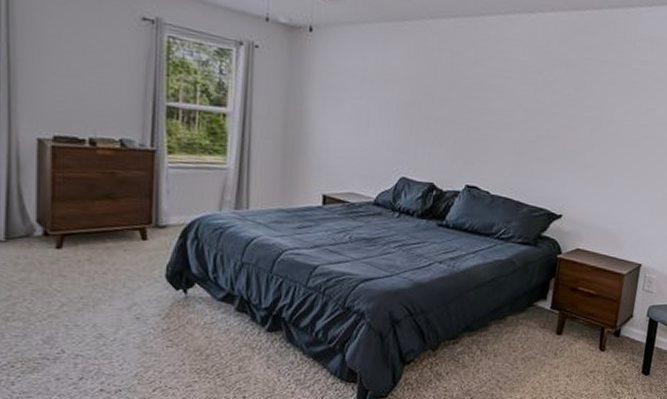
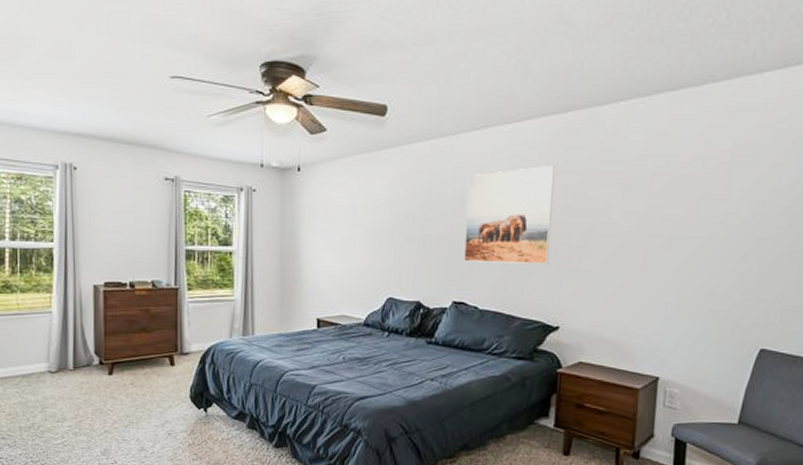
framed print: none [479,59,571,155] -> present [464,164,556,264]

